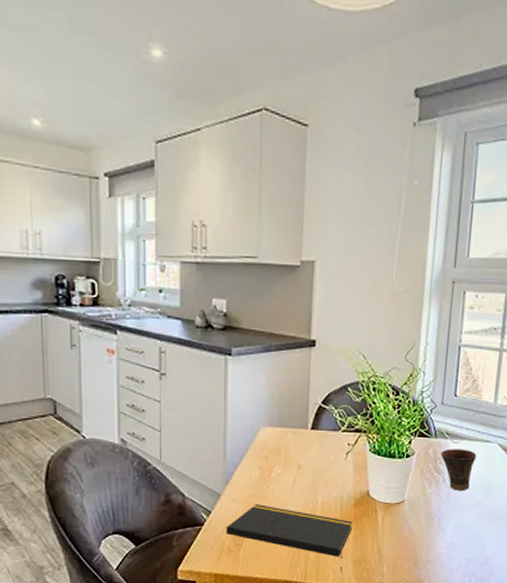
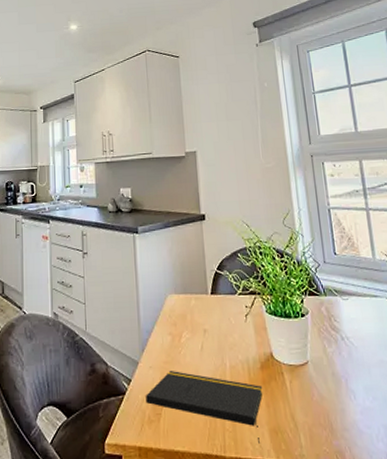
cup: present [441,449,477,490] -> none [333,305,369,349]

